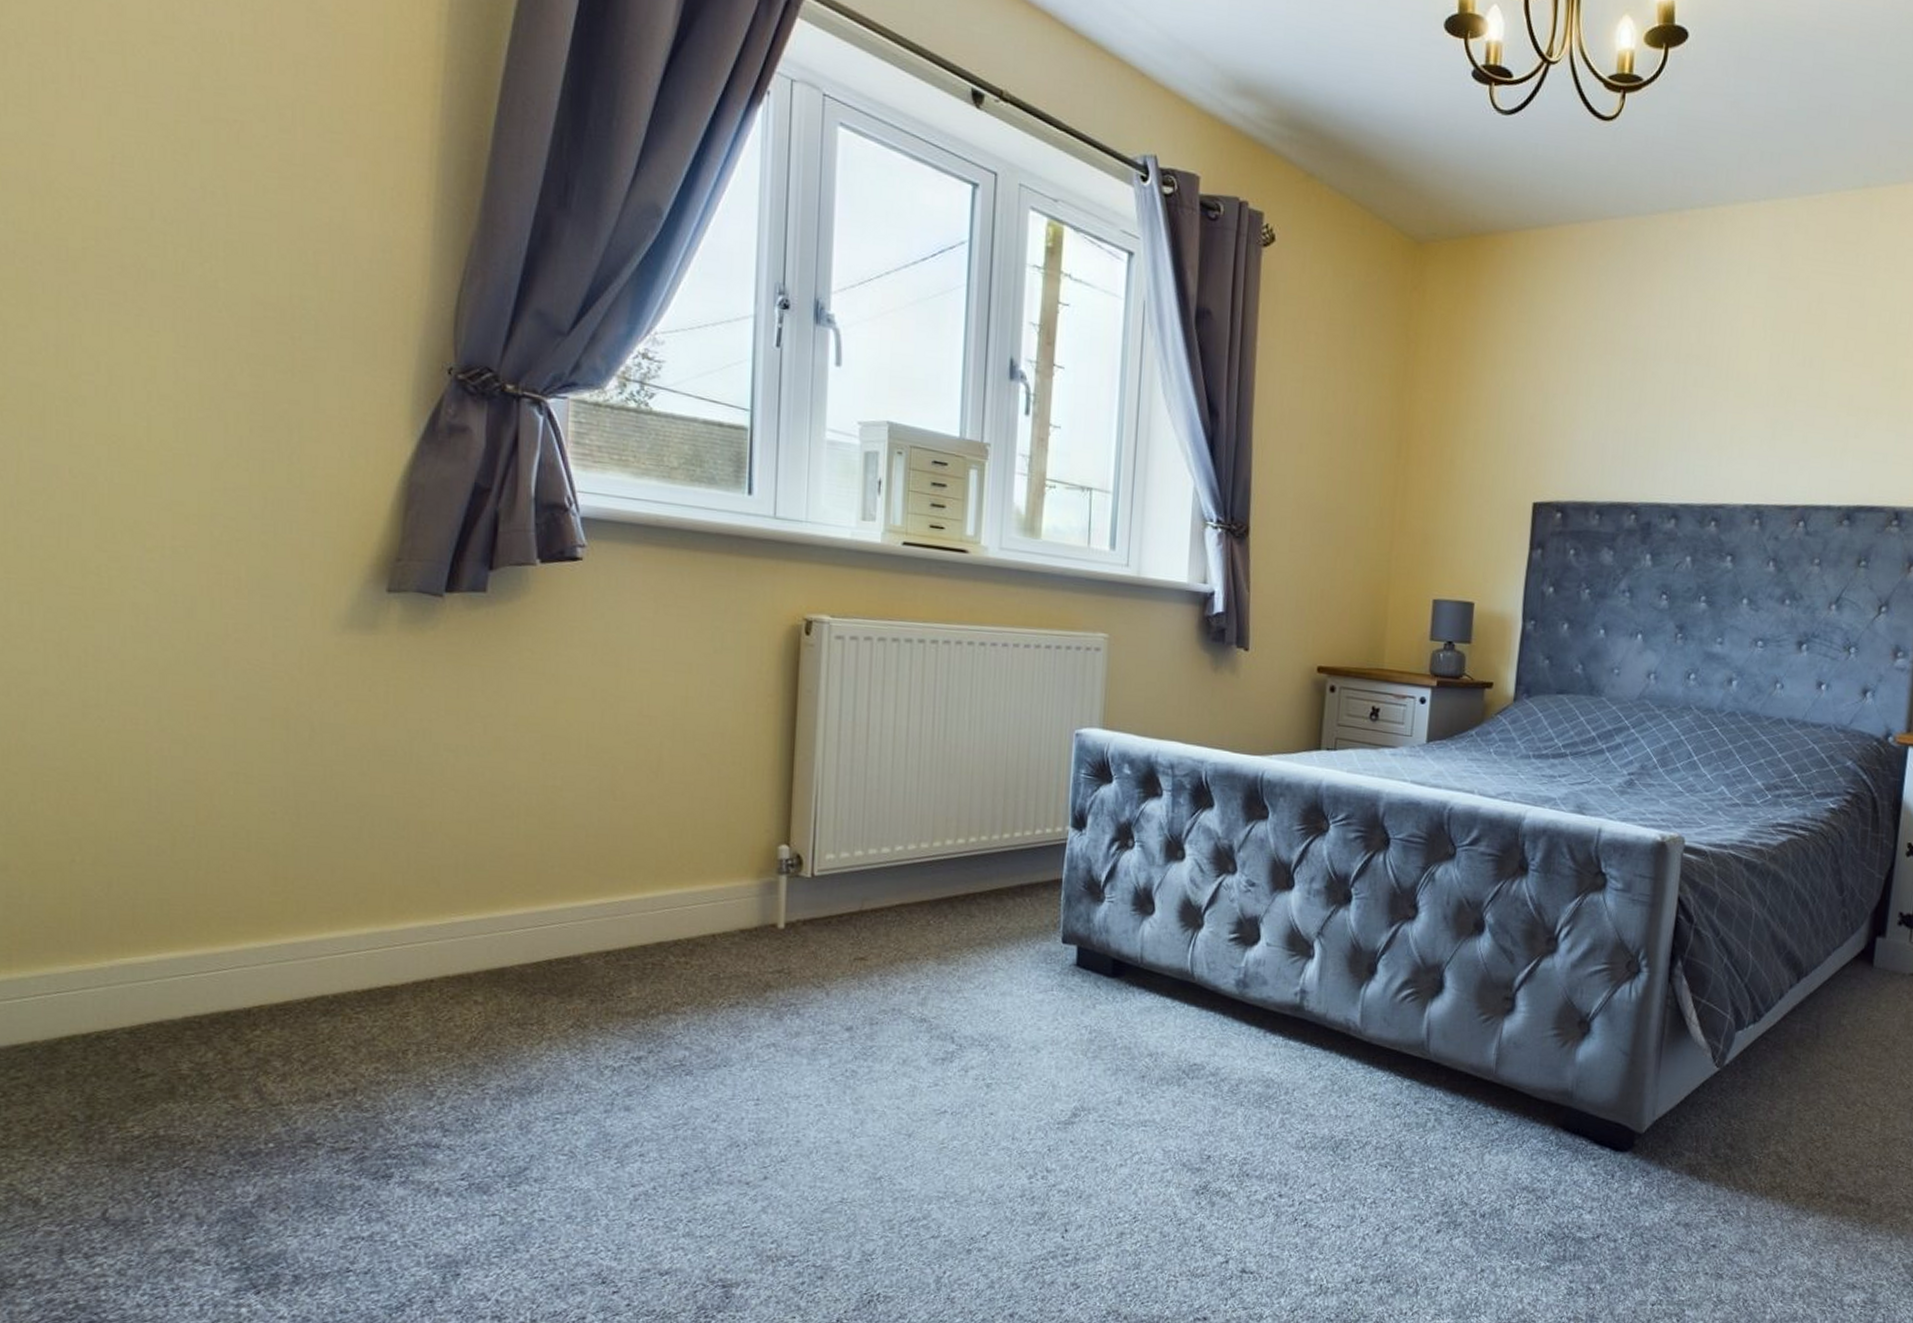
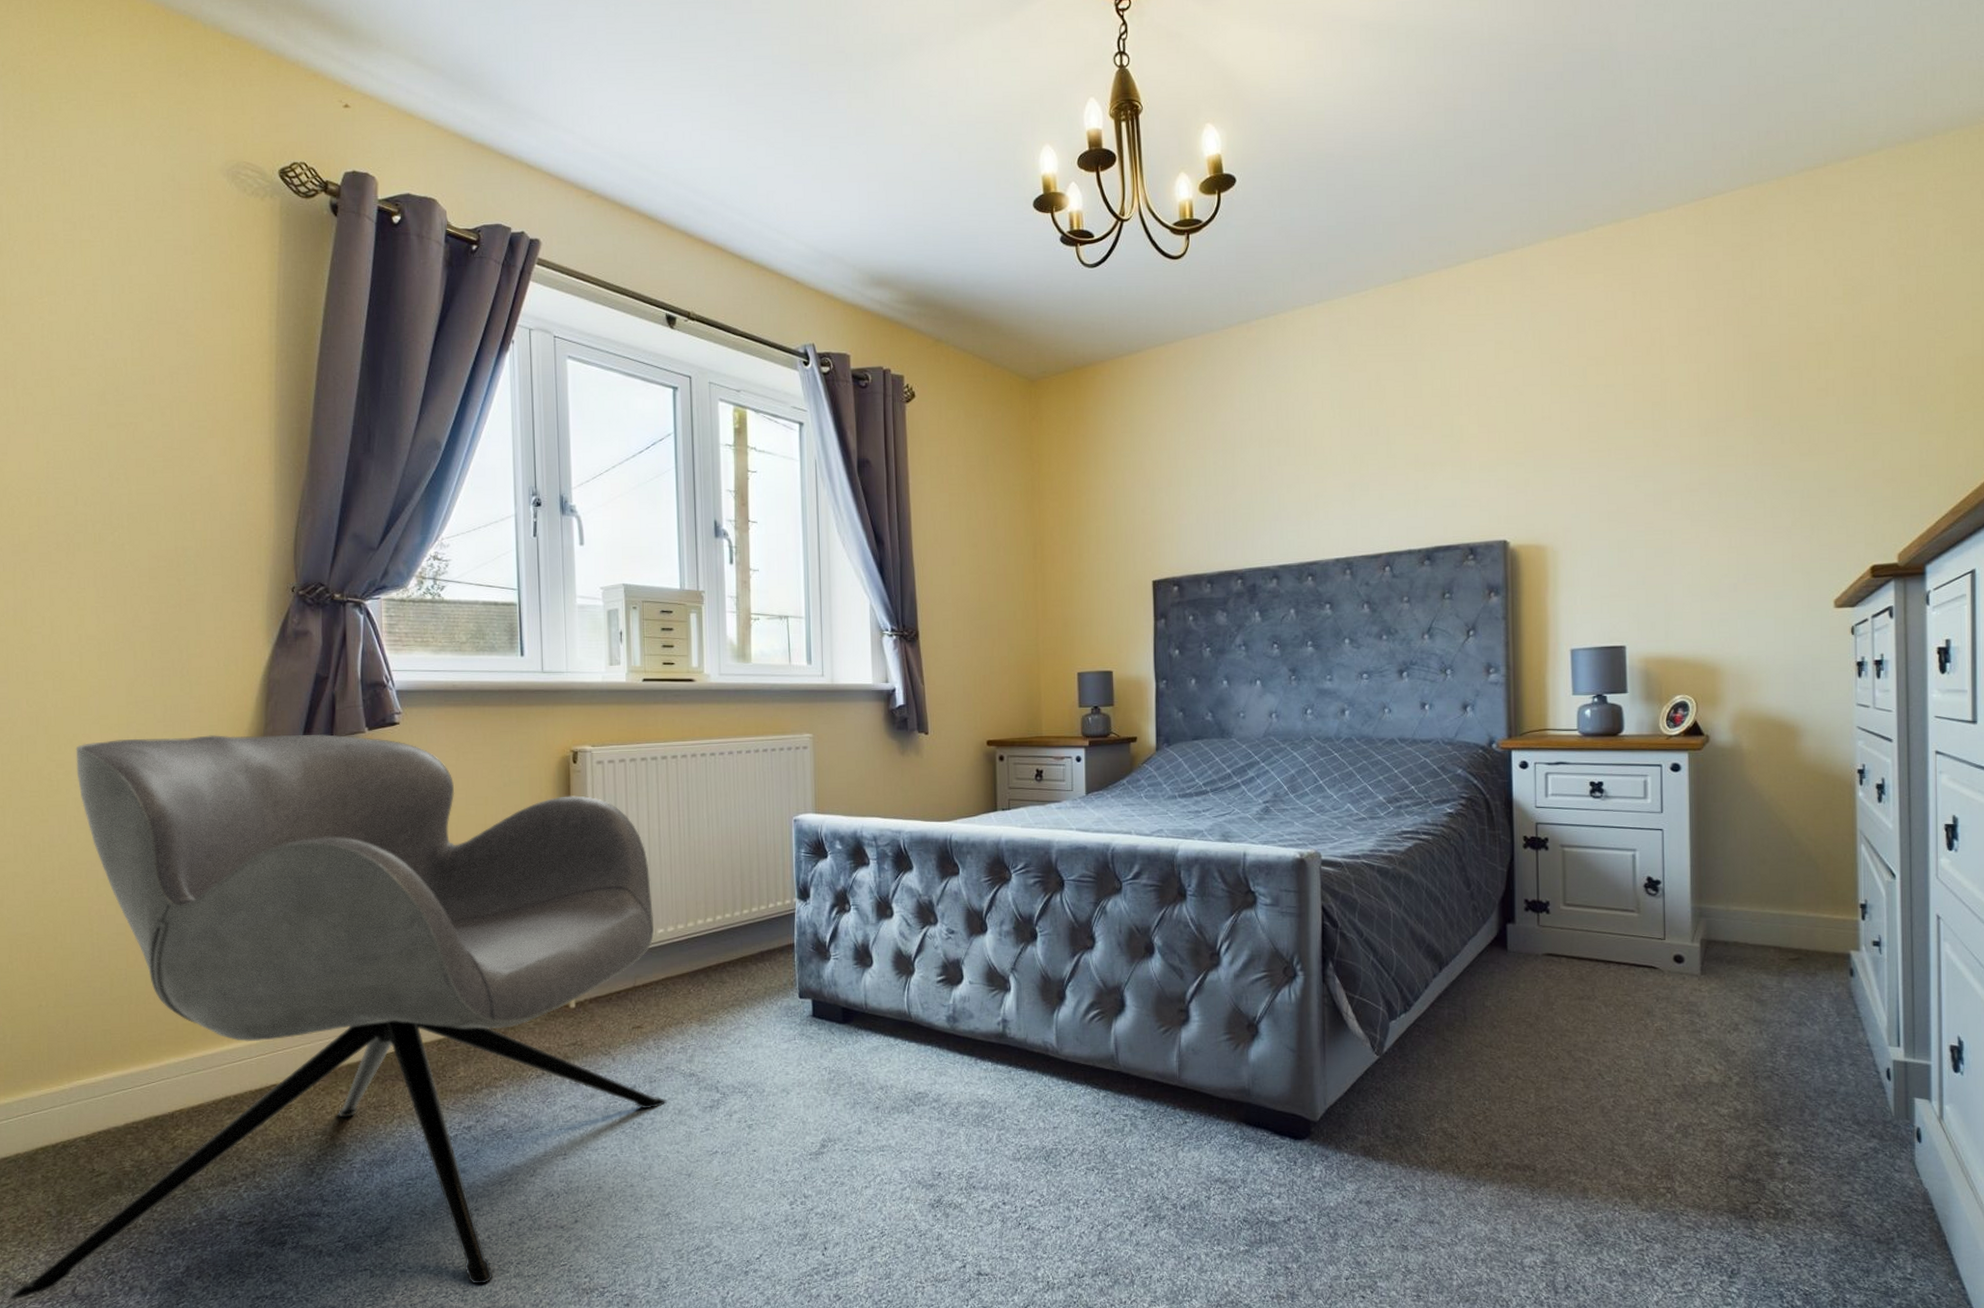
armchair: none [14,533,893,1242] -> present [8,734,668,1299]

